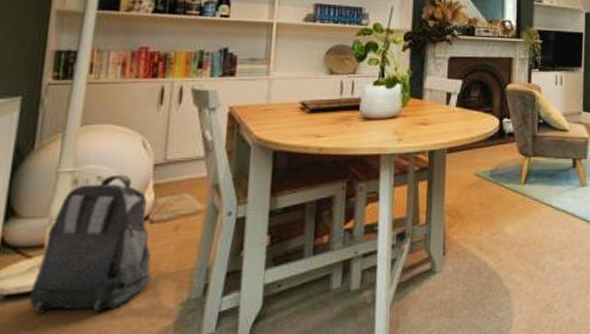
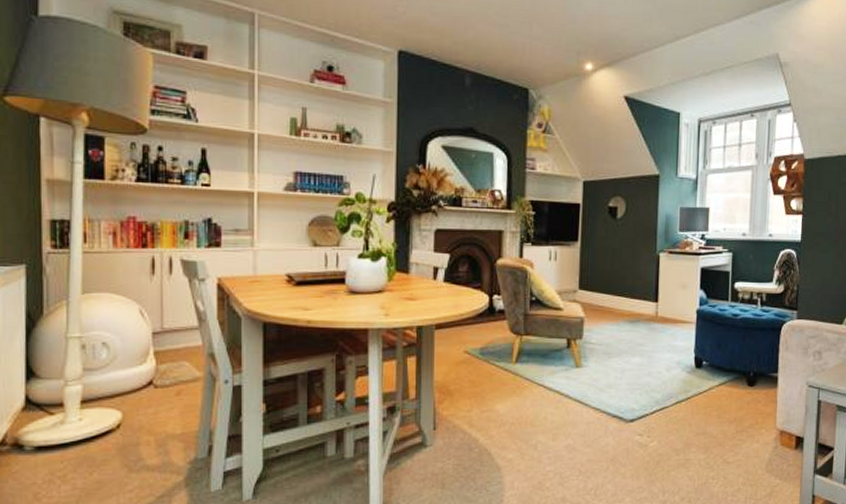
backpack: present [29,174,152,314] -> none [57,341,160,467]

